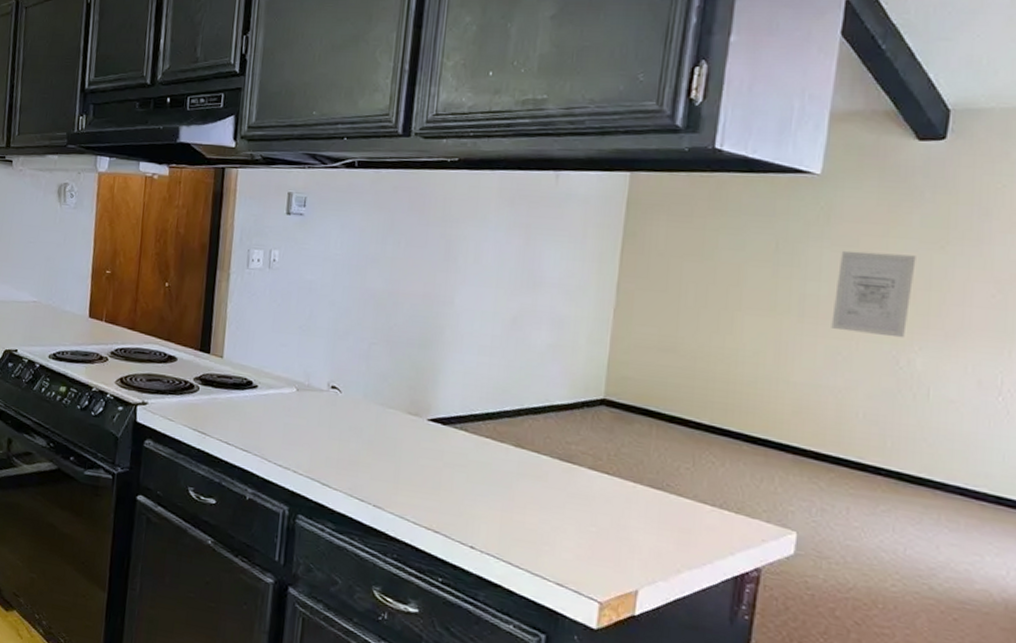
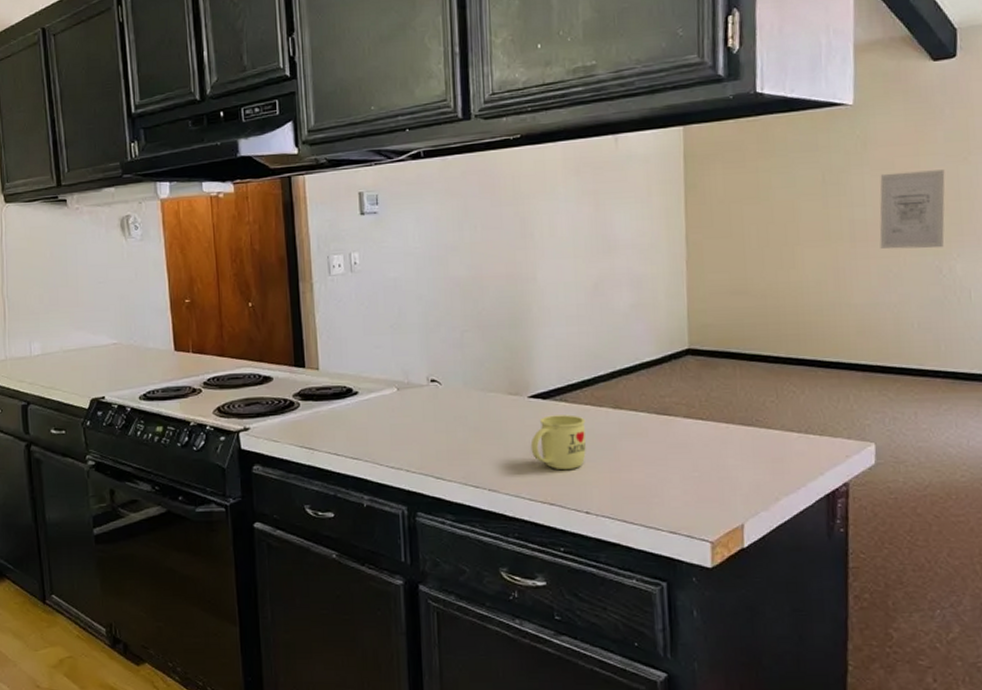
mug: none [422,442,484,501] -> present [530,415,586,471]

